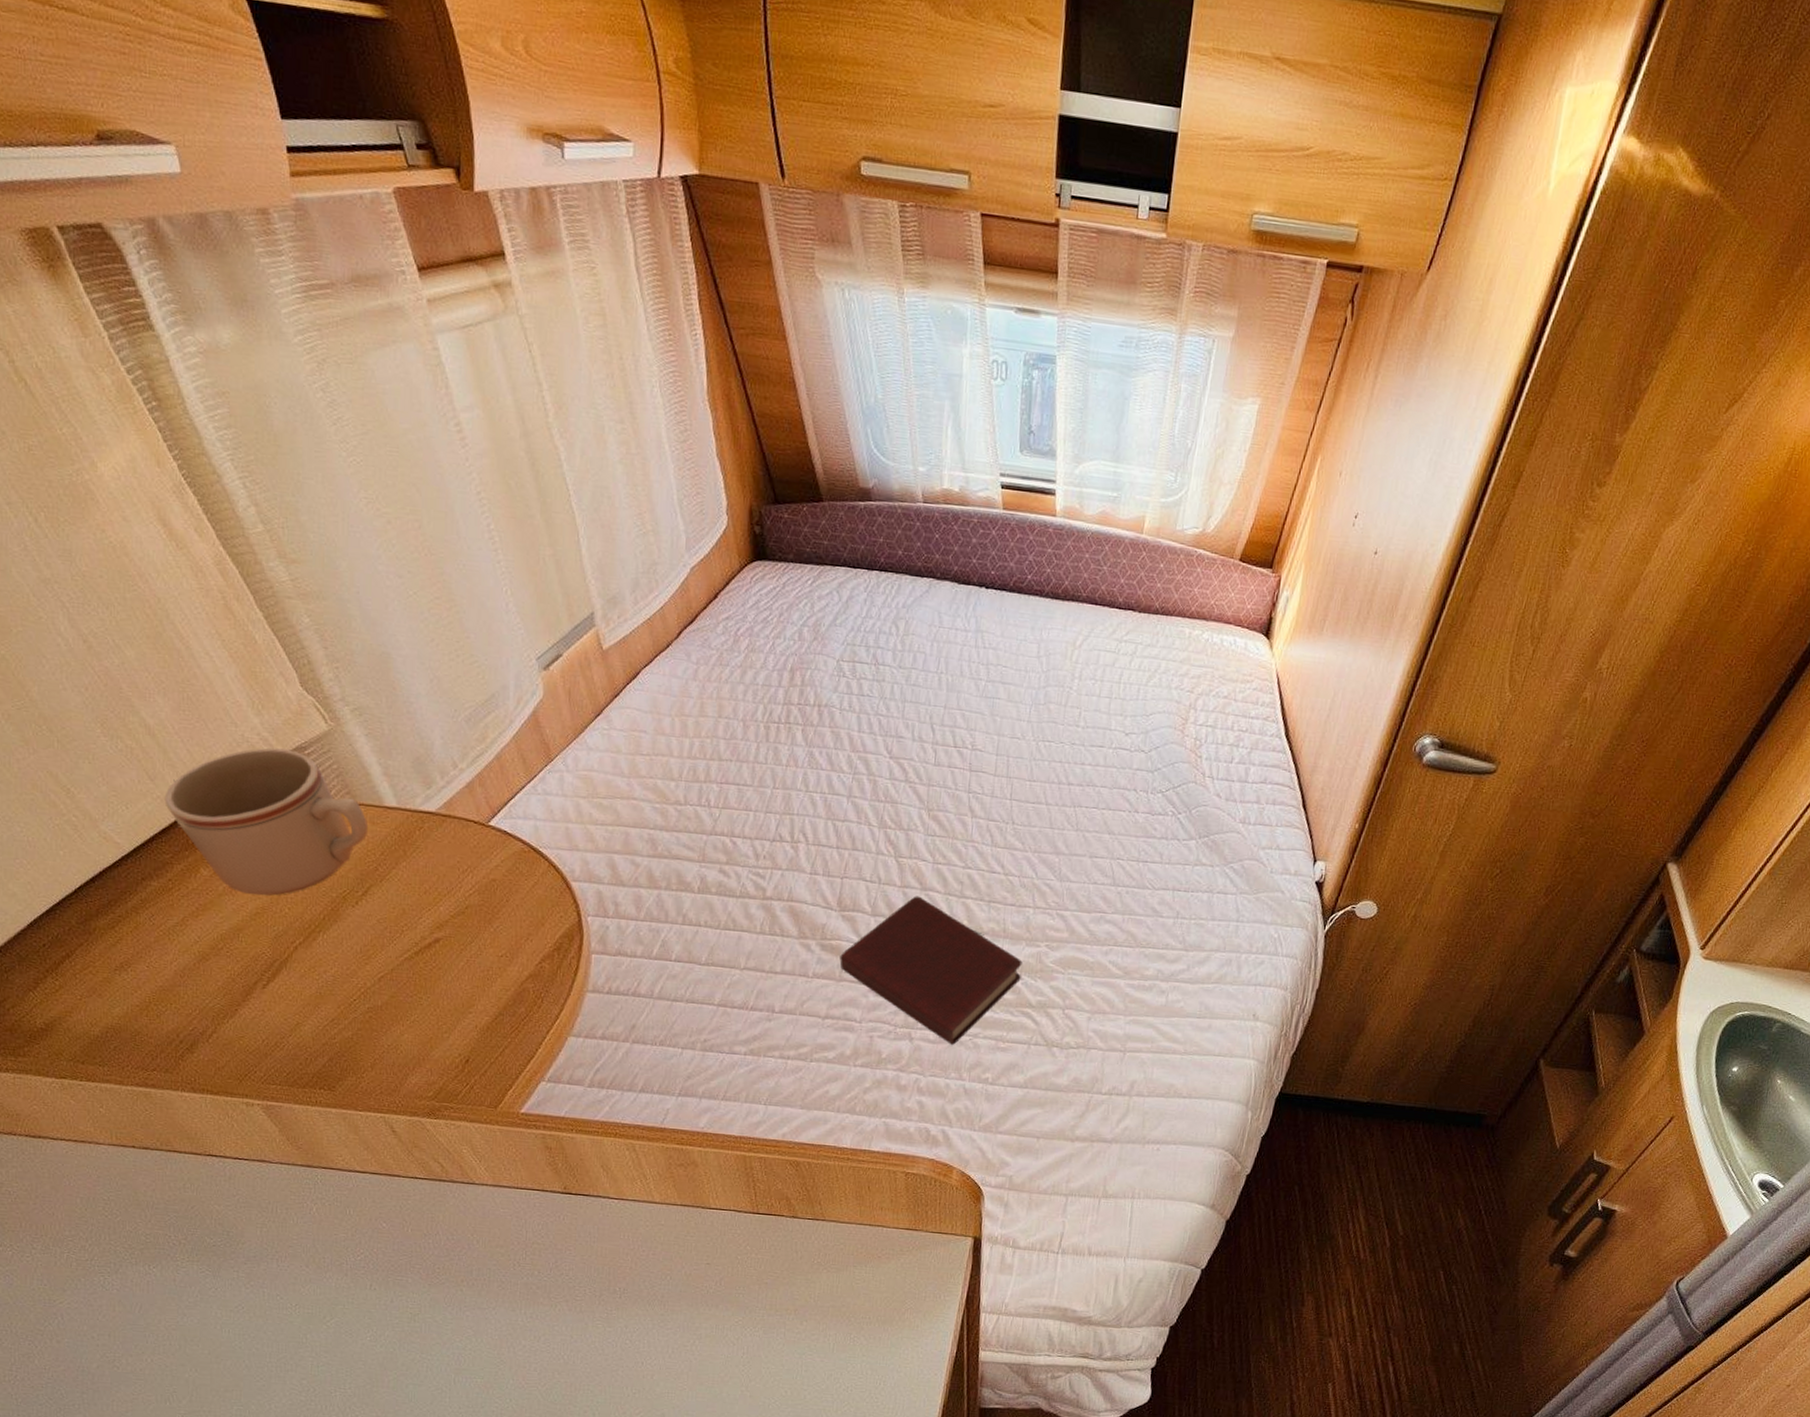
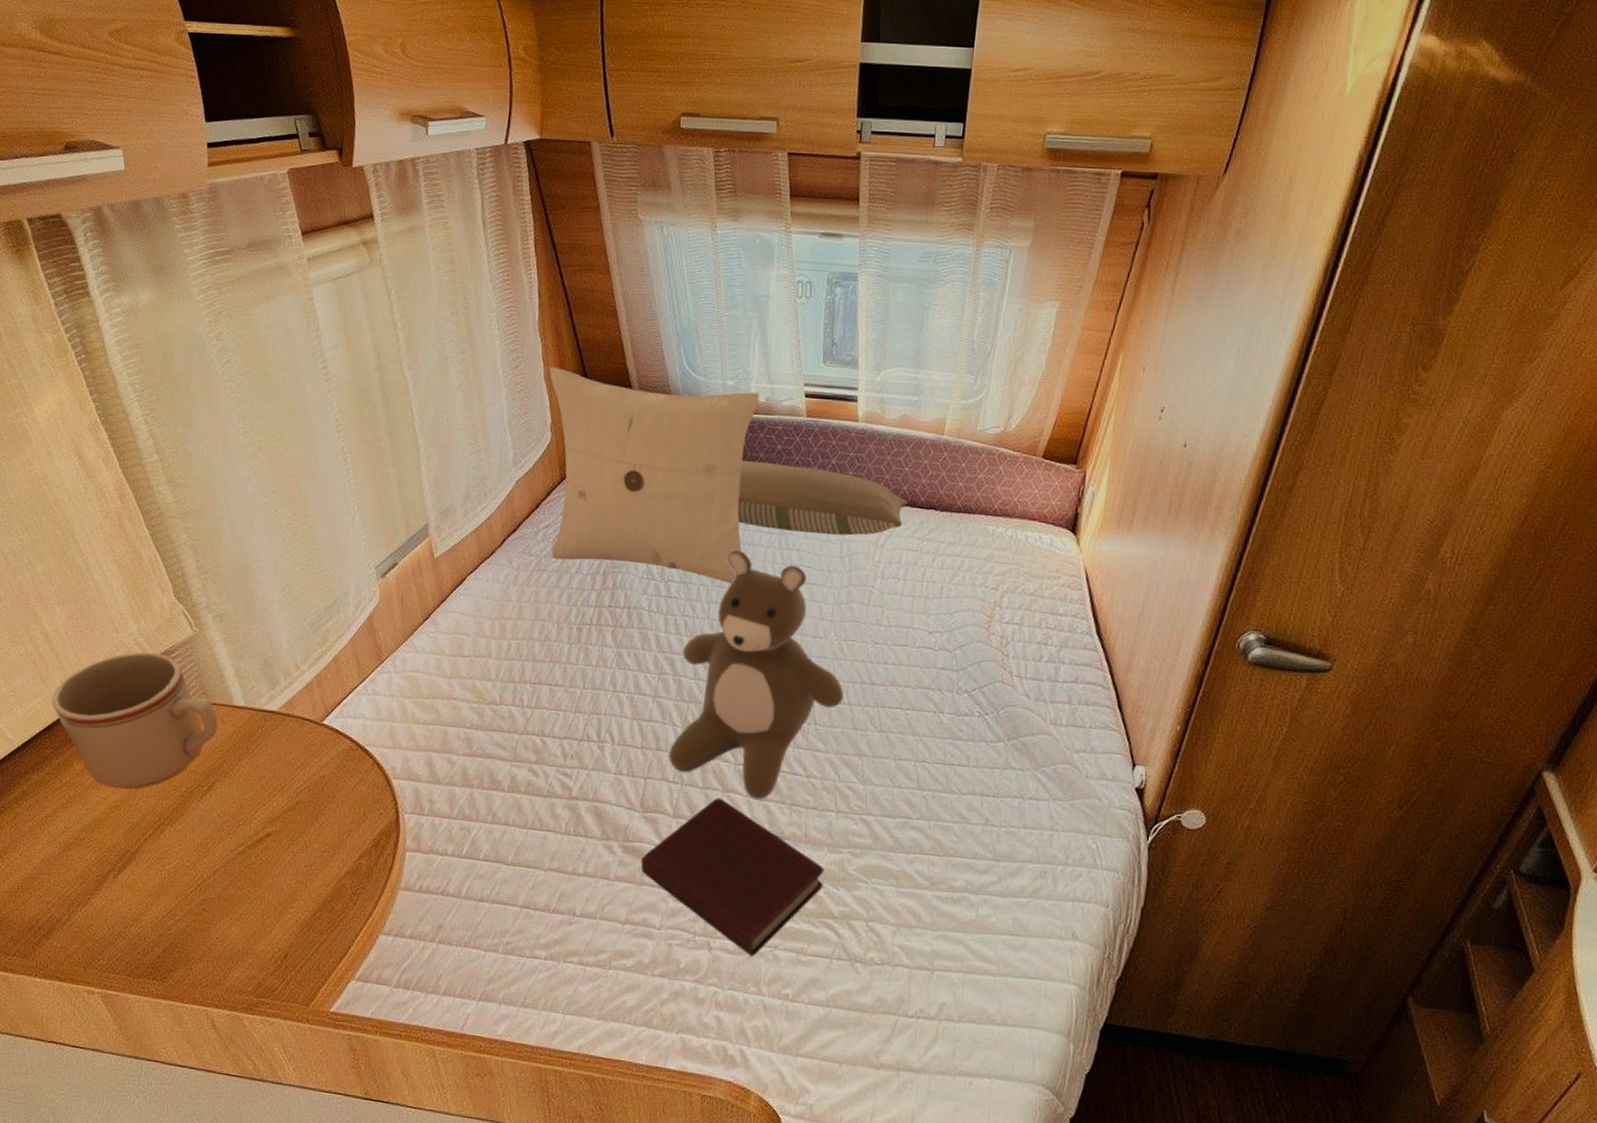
cushion: none [722,443,953,683] -> present [549,367,760,585]
teddy bear: none [865,647,1041,897] -> present [668,549,844,800]
pillow: none [931,553,1107,635] -> present [737,460,909,536]

